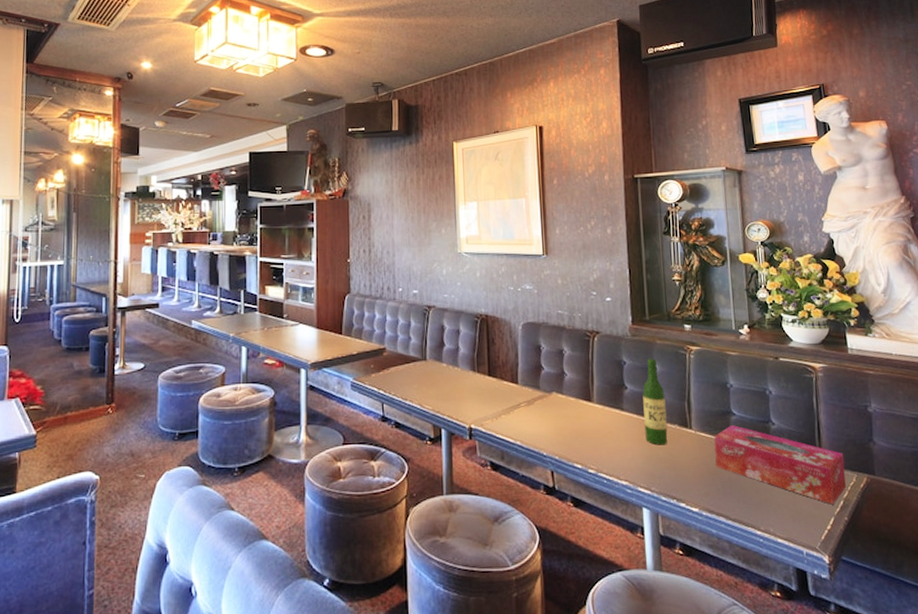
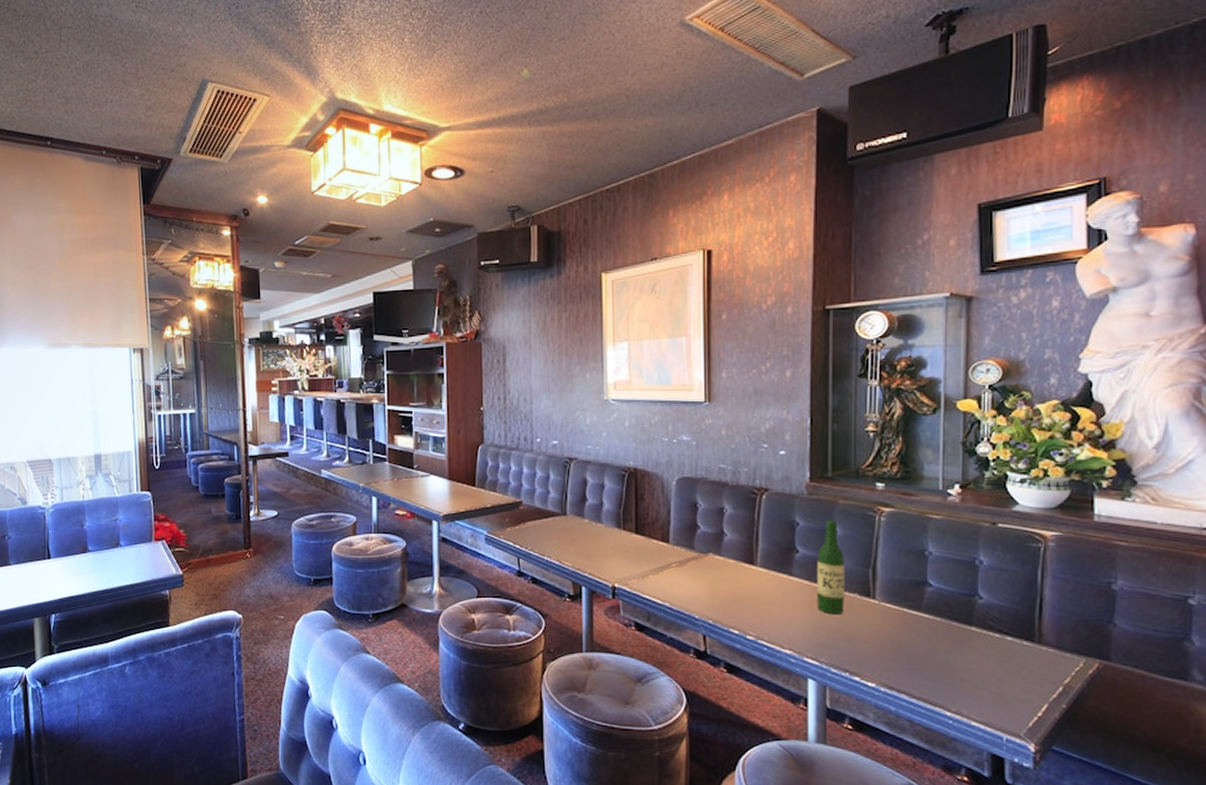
tissue box: present [714,425,846,505] -> none [902,597,1071,690]

